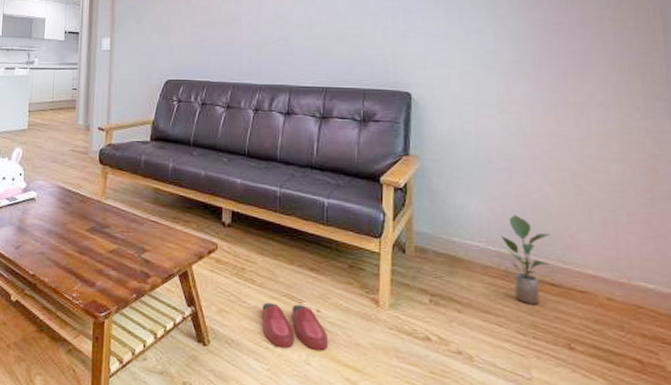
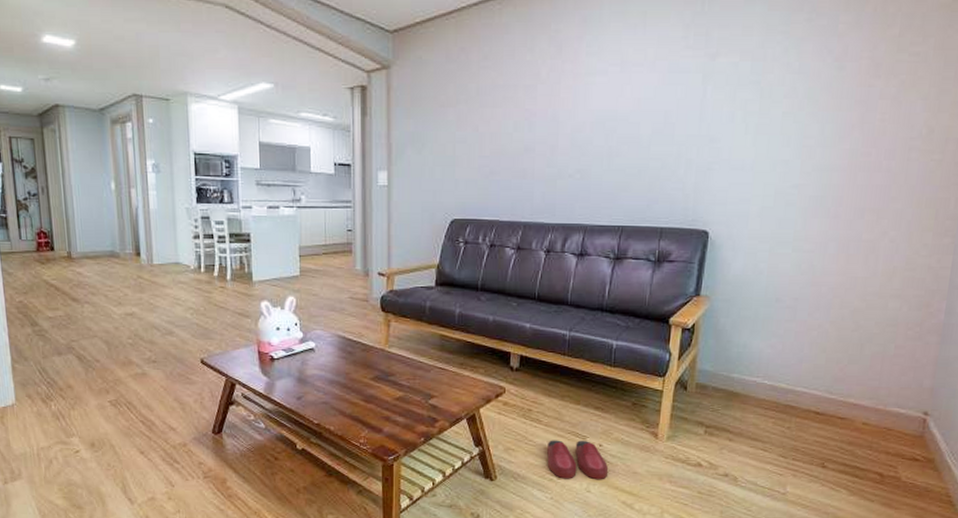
potted plant: present [502,215,551,304] -> none [778,351,823,431]

